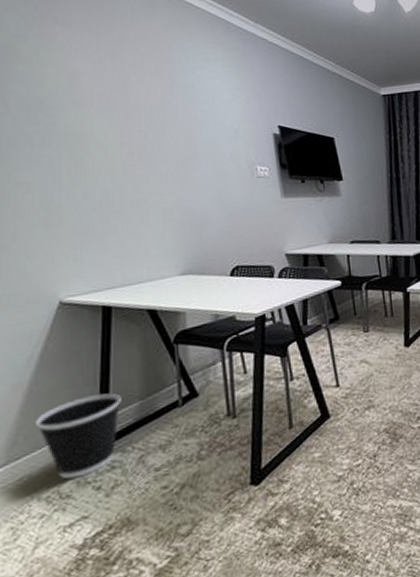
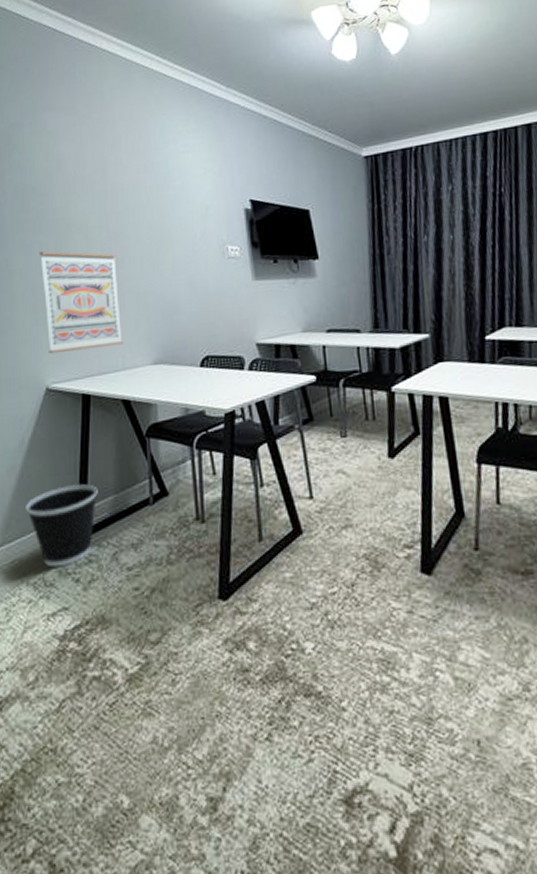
wall art: none [48,165,148,268] -> present [38,251,123,354]

